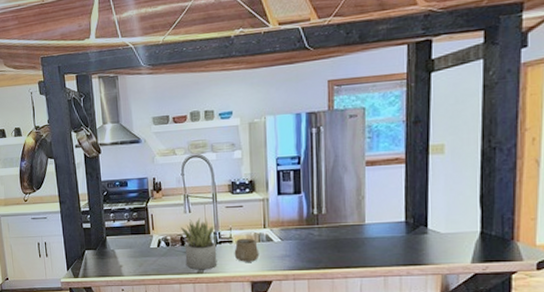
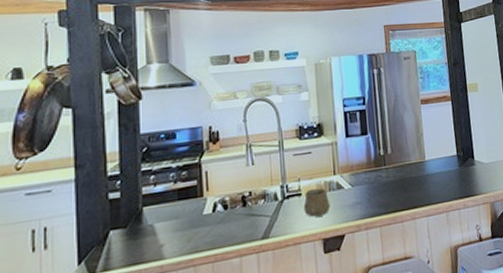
succulent plant: present [181,218,218,270] -> none [242,170,285,235]

